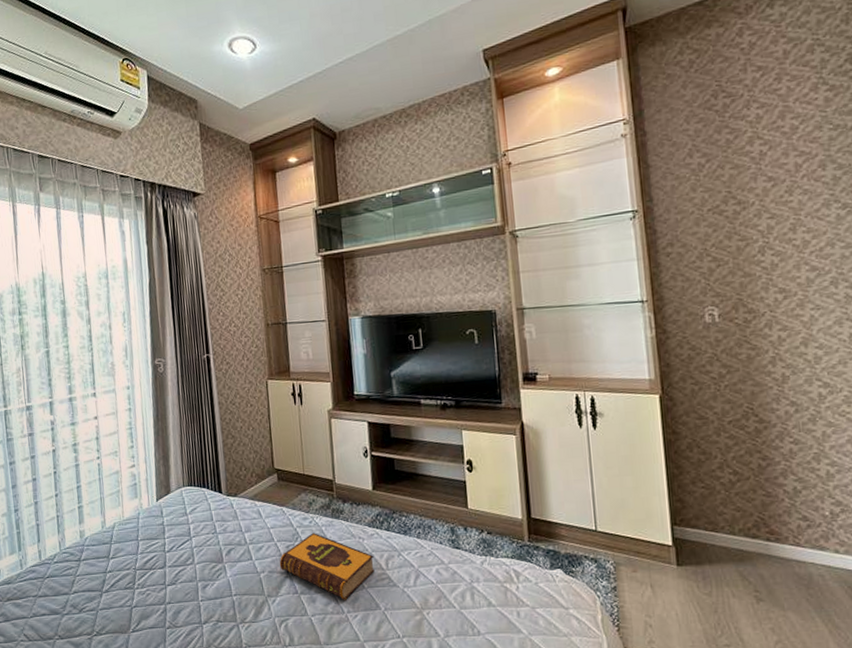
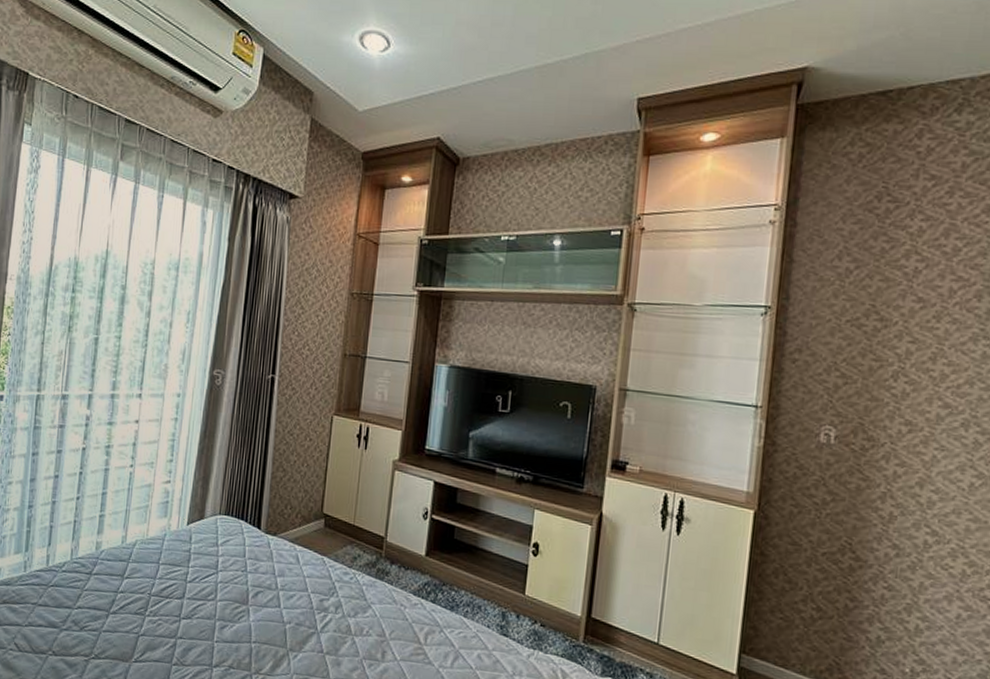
hardback book: present [279,533,375,600] -> none [308,590,414,669]

